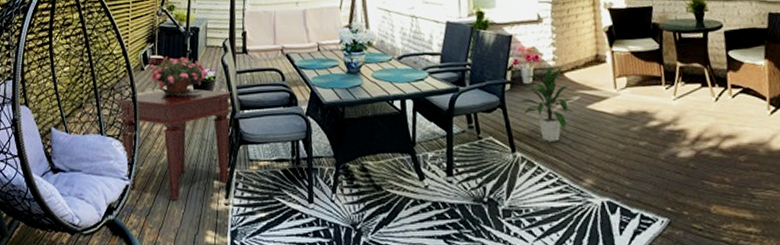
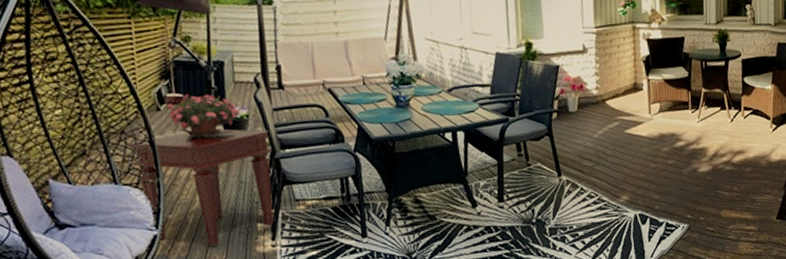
indoor plant: present [517,66,576,142] -> none [563,94,616,165]

